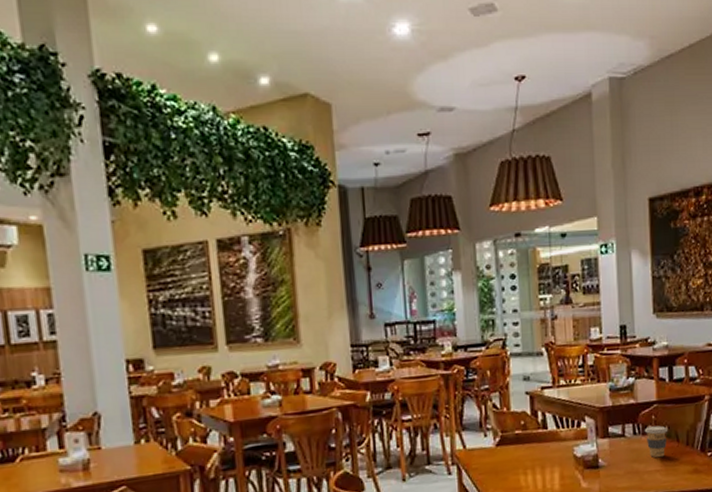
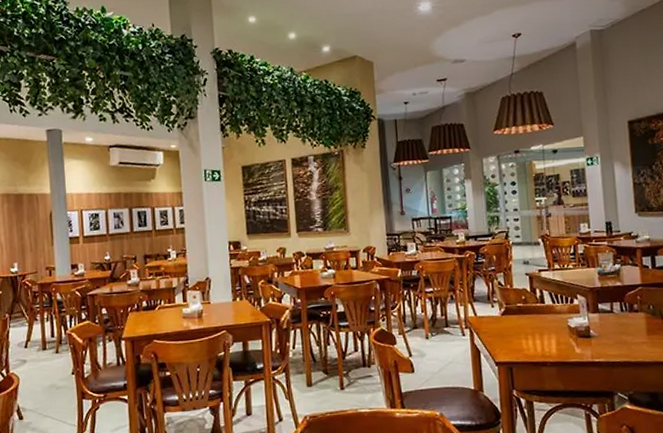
coffee cup: present [644,425,667,458] -> none [630,305,652,332]

